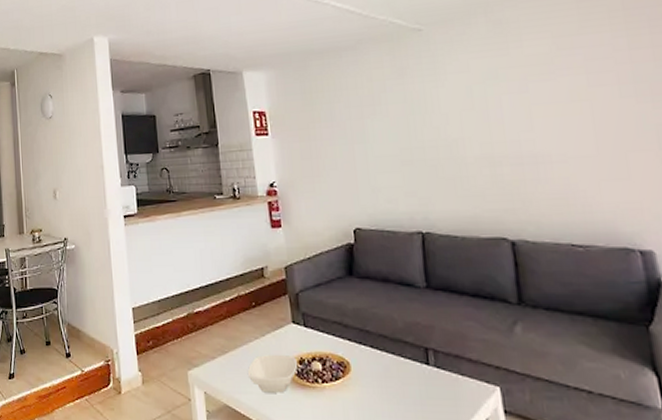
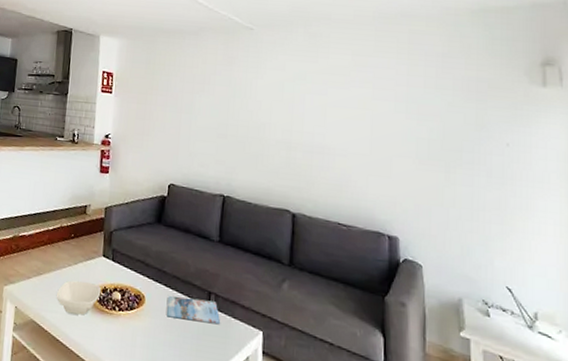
magazine: none [377,357,445,385] -> present [167,295,220,324]

